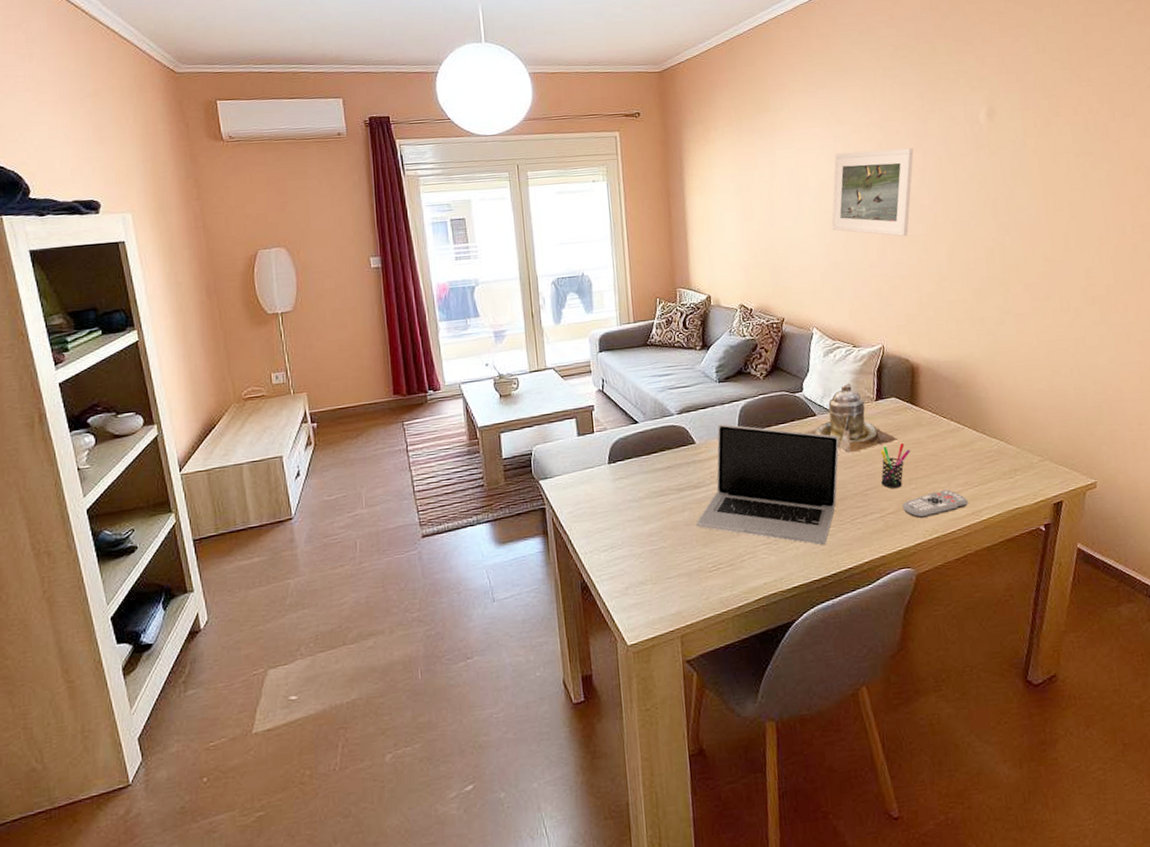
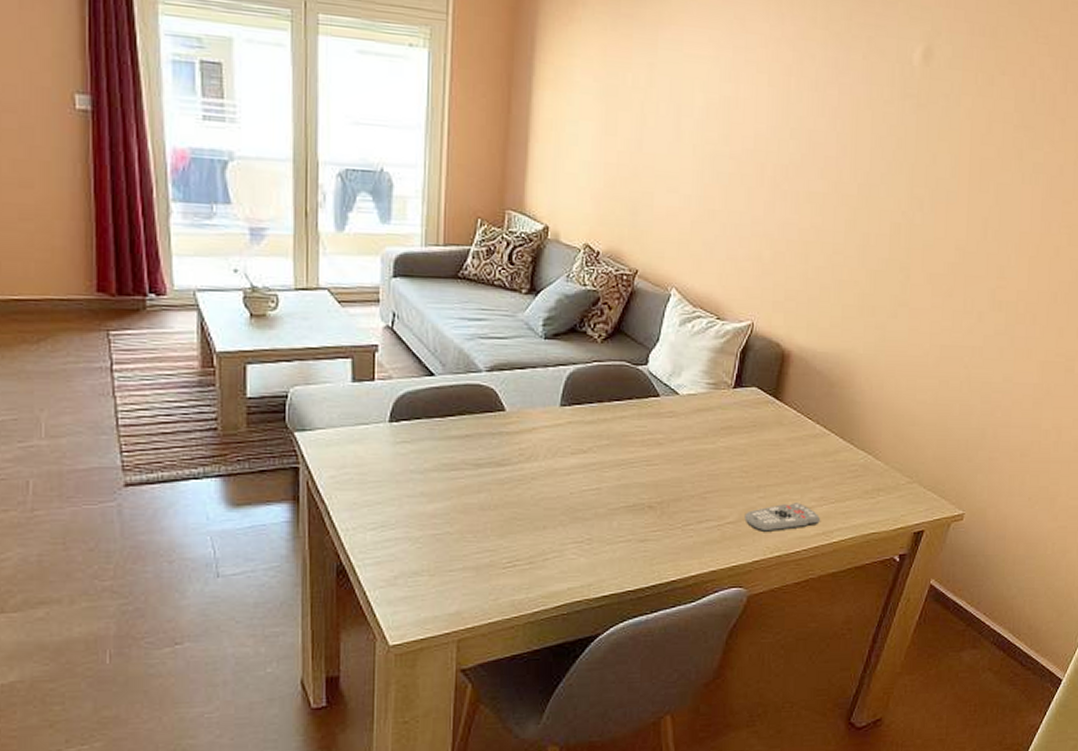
laptop: present [696,424,840,545] -> none [494,391,683,551]
teapot: present [805,383,899,453] -> none [643,363,753,447]
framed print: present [831,148,914,237] -> none [714,69,828,192]
pen holder: present [881,443,911,489] -> none [725,443,764,495]

